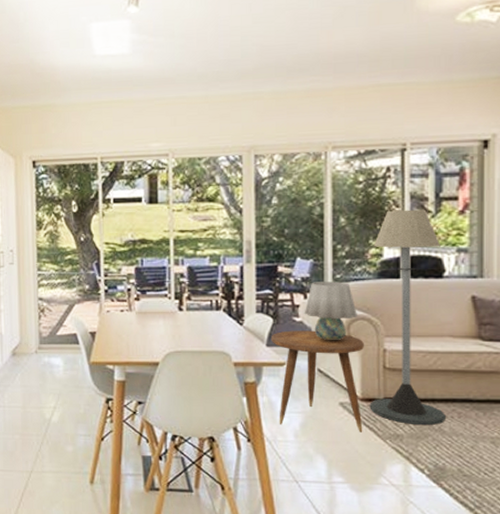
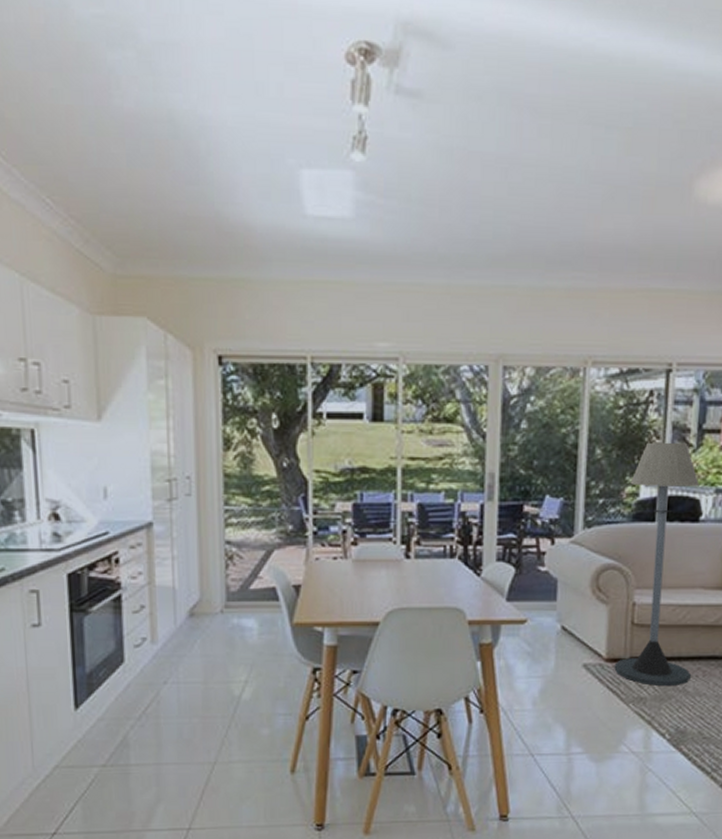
side table: present [272,330,364,432] -> none [512,582,613,697]
table lamp: present [304,281,357,341] -> none [550,524,608,594]

